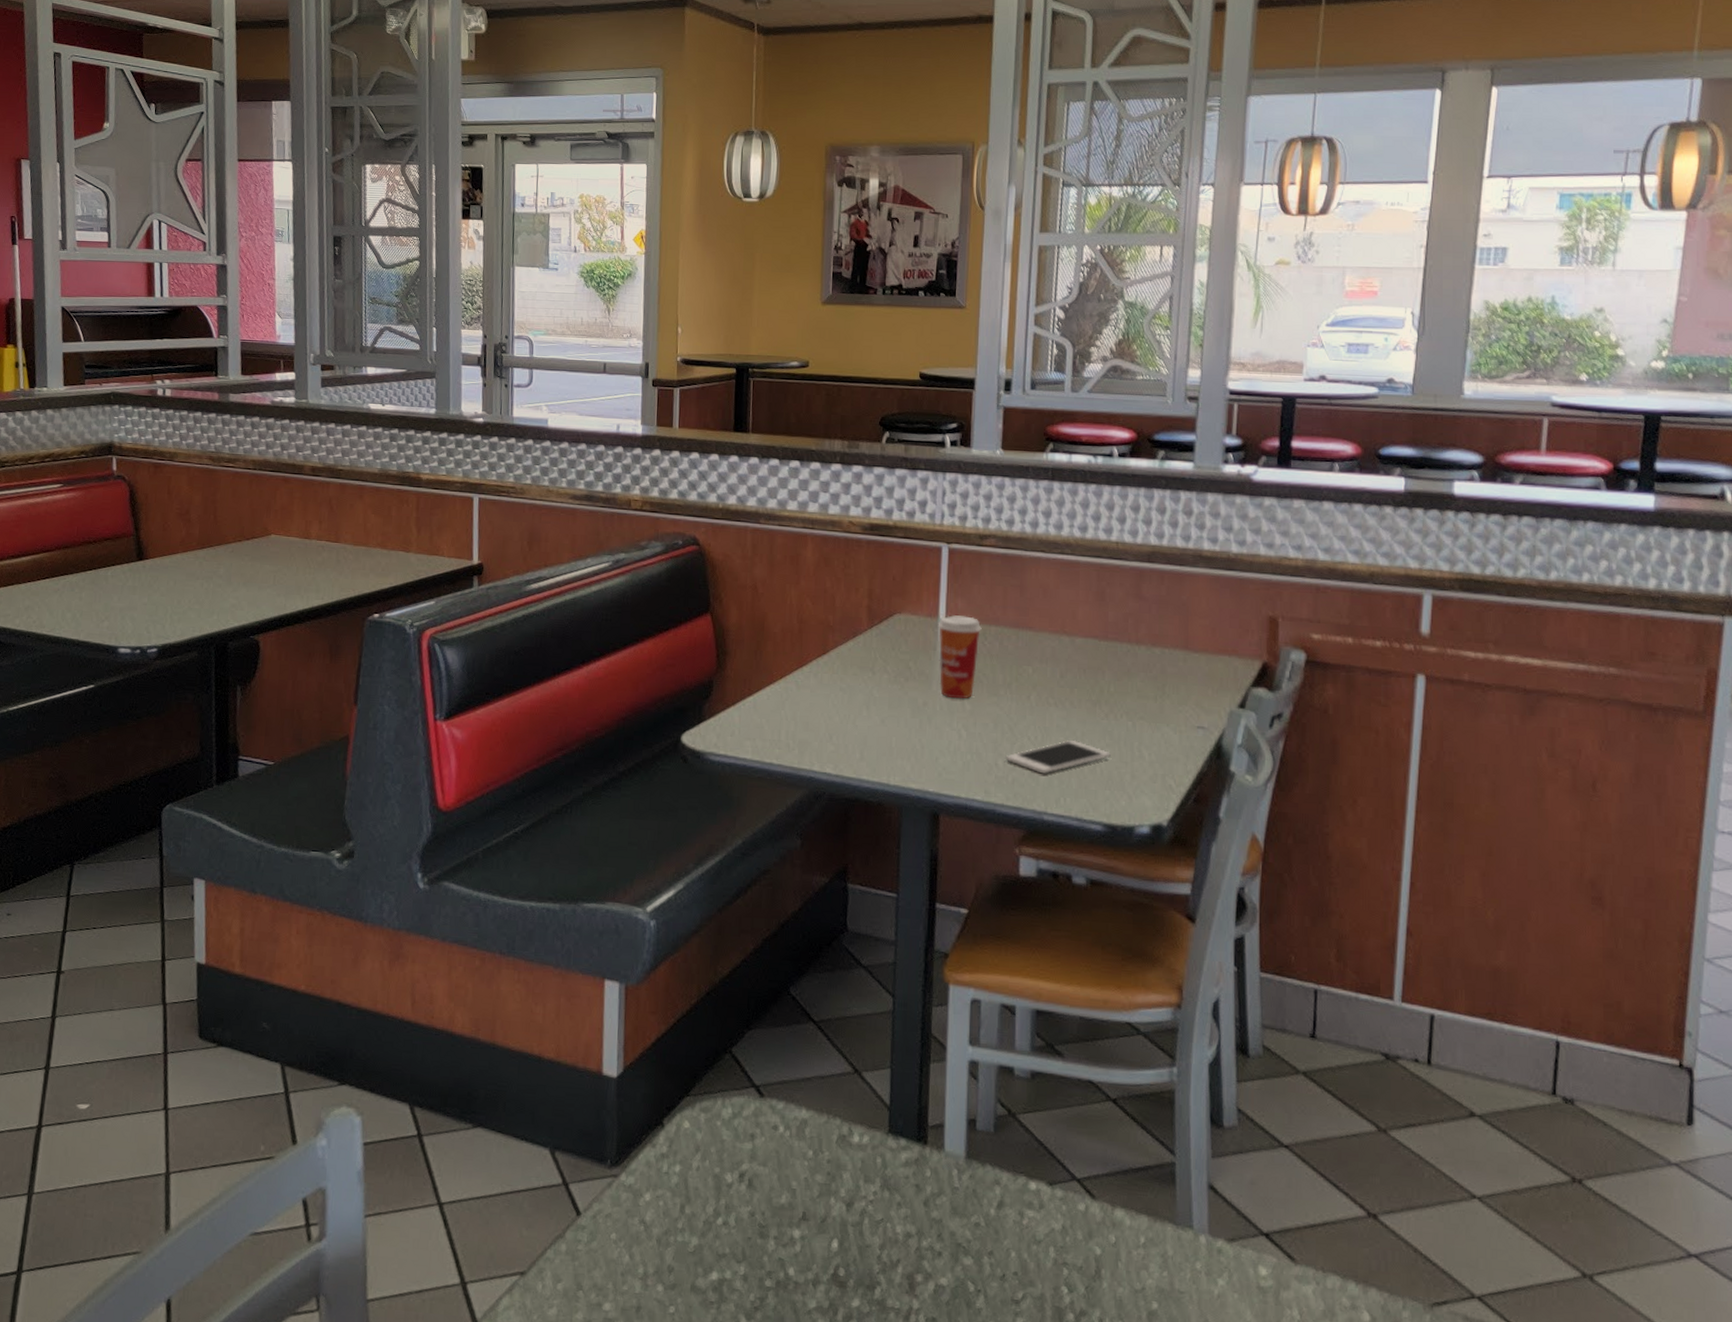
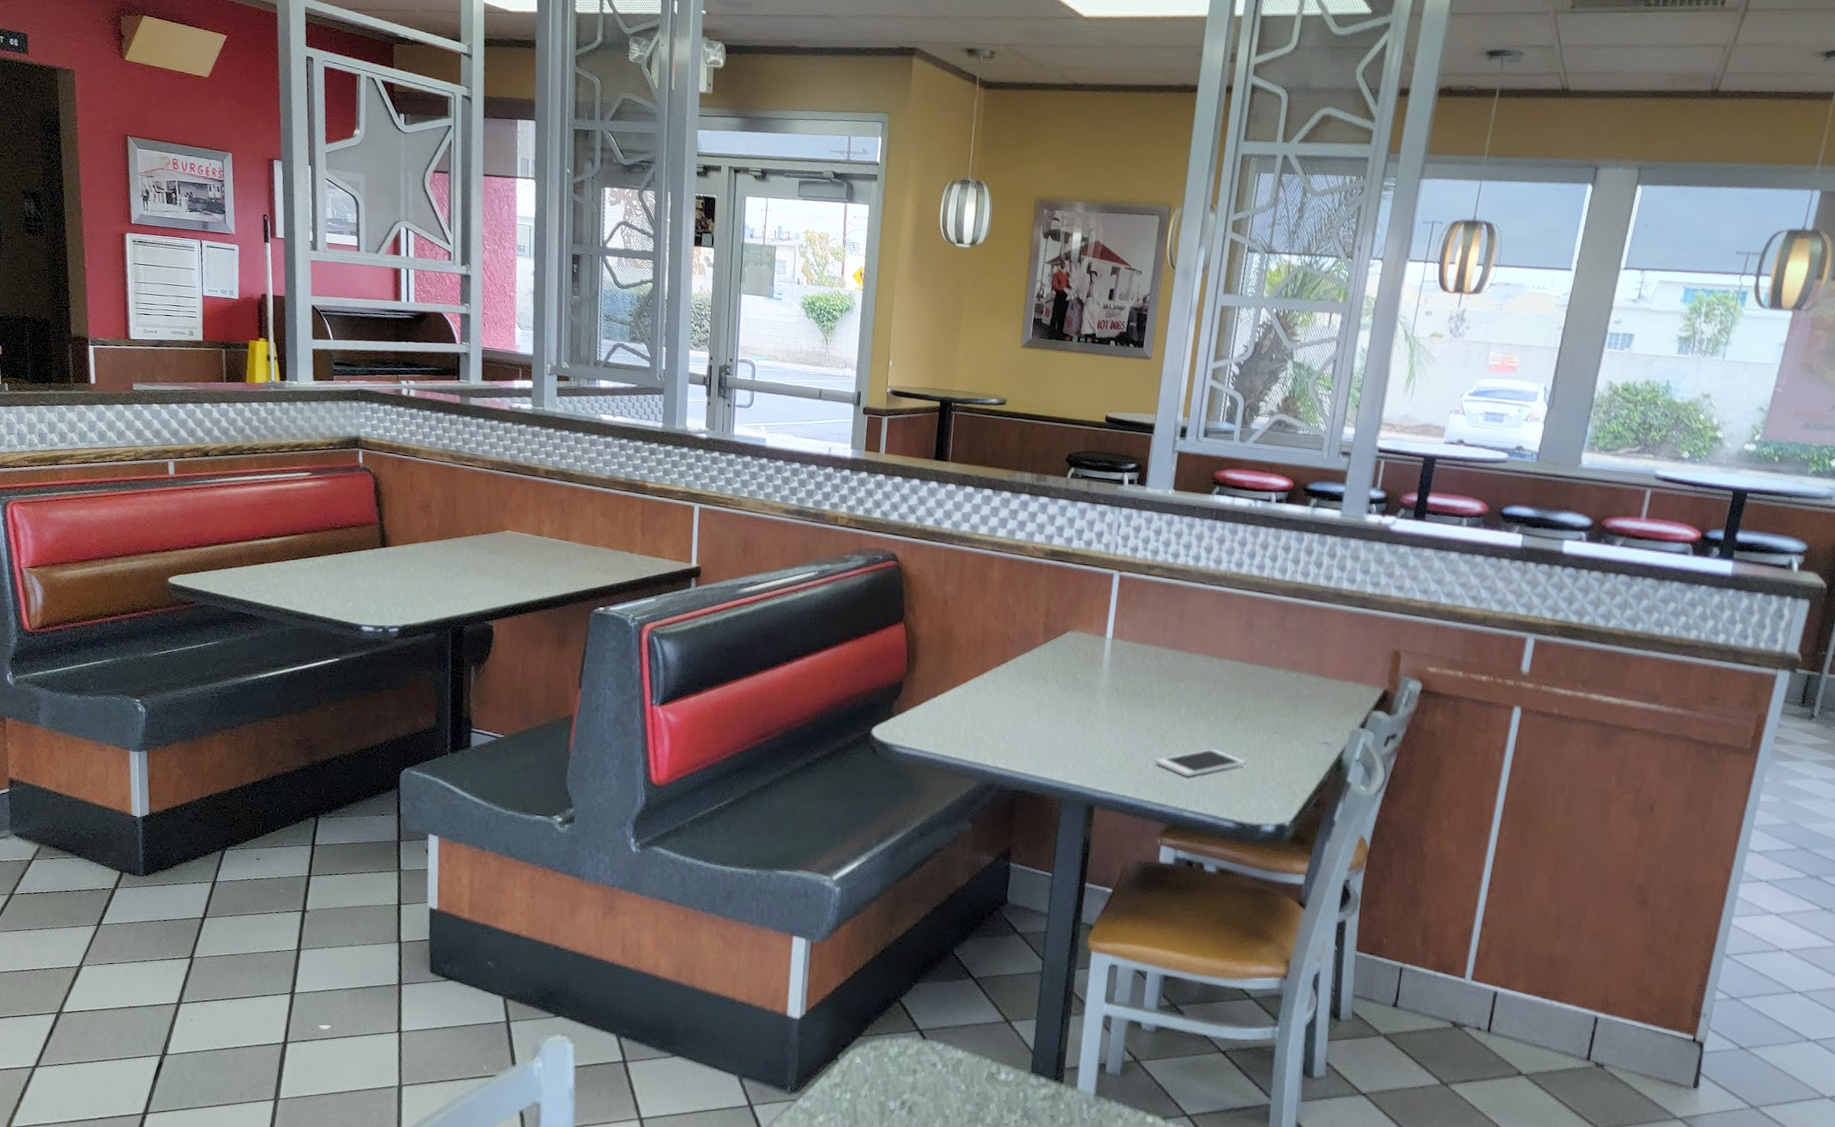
paper cup: present [937,615,982,699] -> none [1102,634,1143,709]

